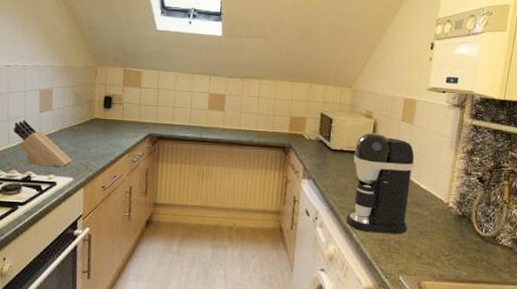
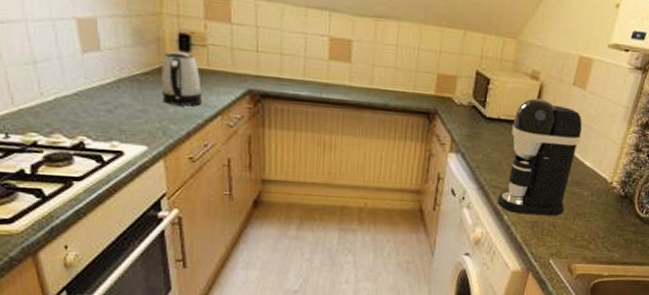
knife block: present [13,120,73,167] -> none [45,63,143,131]
kettle: none [88,109,116,147] -> present [162,51,202,107]

